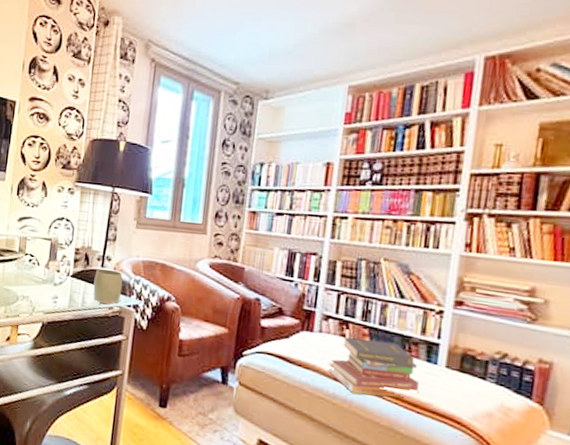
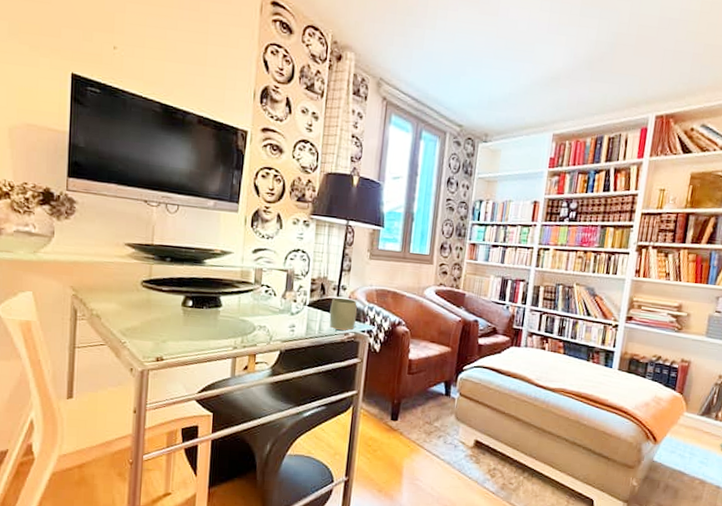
books: present [327,337,419,398] -> none [531,350,599,397]

